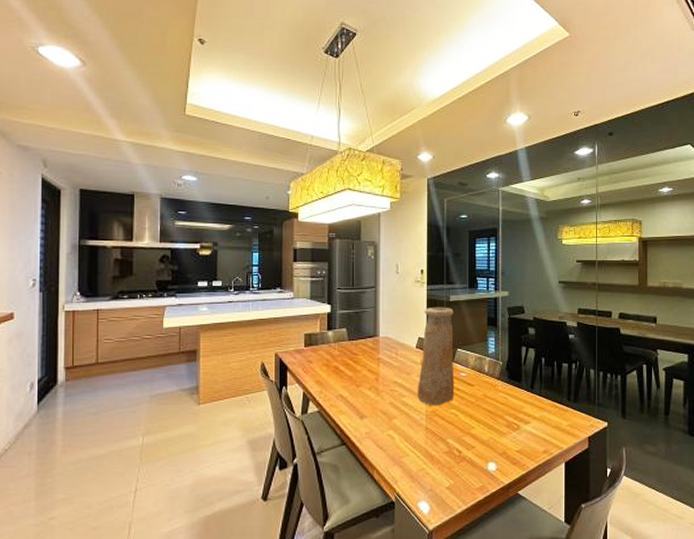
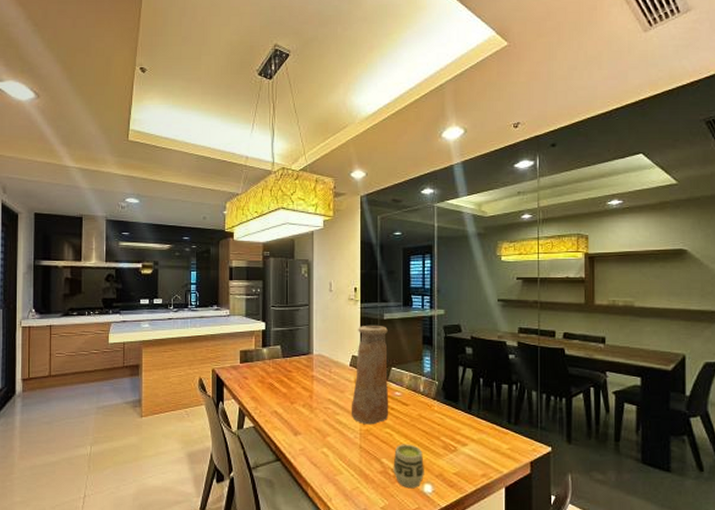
cup: none [458,424,488,468] -> present [393,444,424,489]

